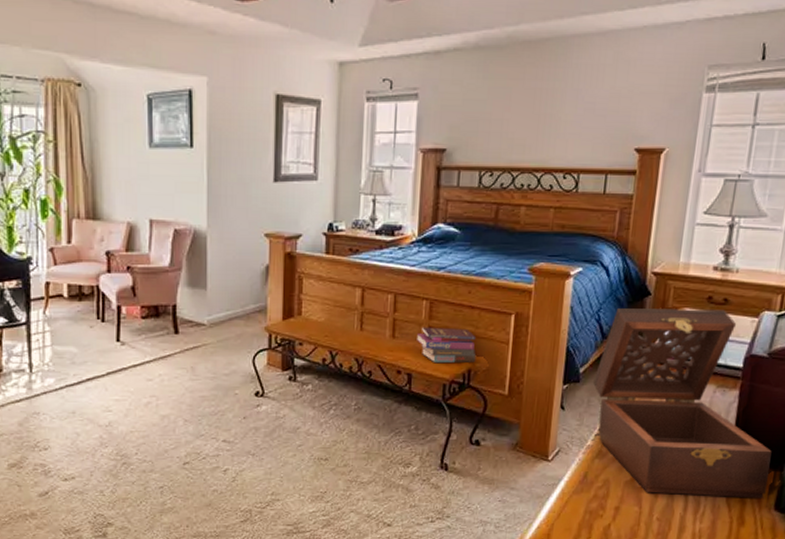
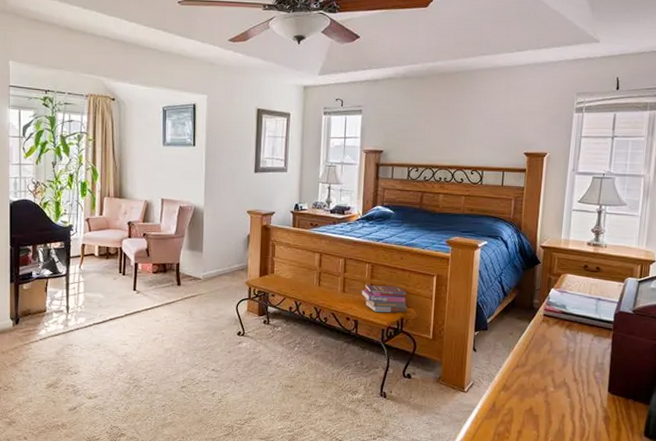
jewelry box: present [593,308,772,498] -> none [498,273,640,426]

